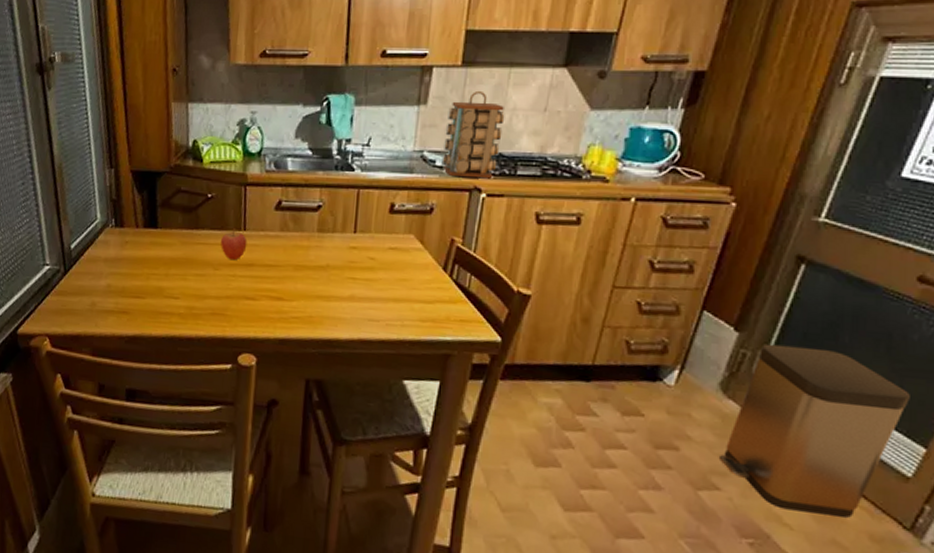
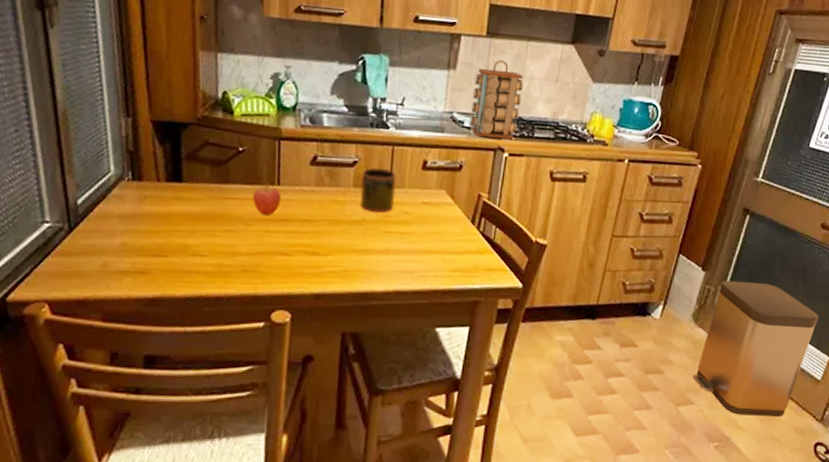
mug: none [323,211,362,258] -> present [359,167,397,213]

